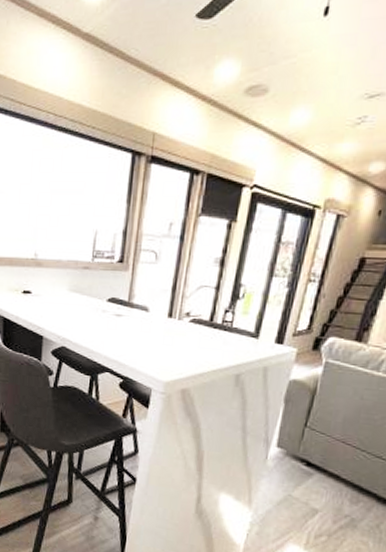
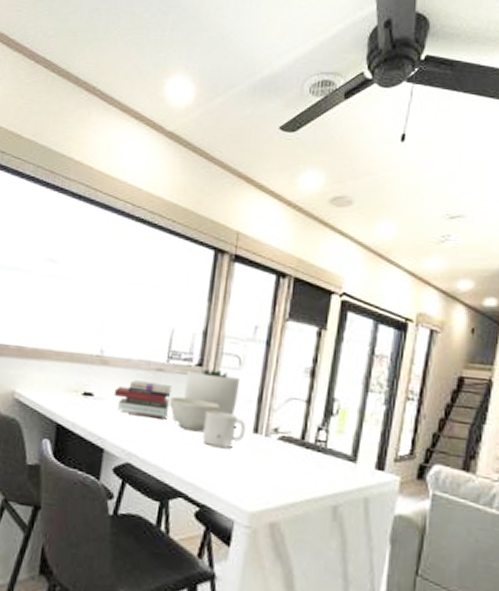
books: none [48,278,97,310] -> present [113,380,172,419]
bowl: none [96,290,140,318] -> present [169,396,221,431]
planter: none [108,264,157,304] -> present [184,368,241,416]
mug: none [125,300,162,332] -> present [203,410,246,449]

